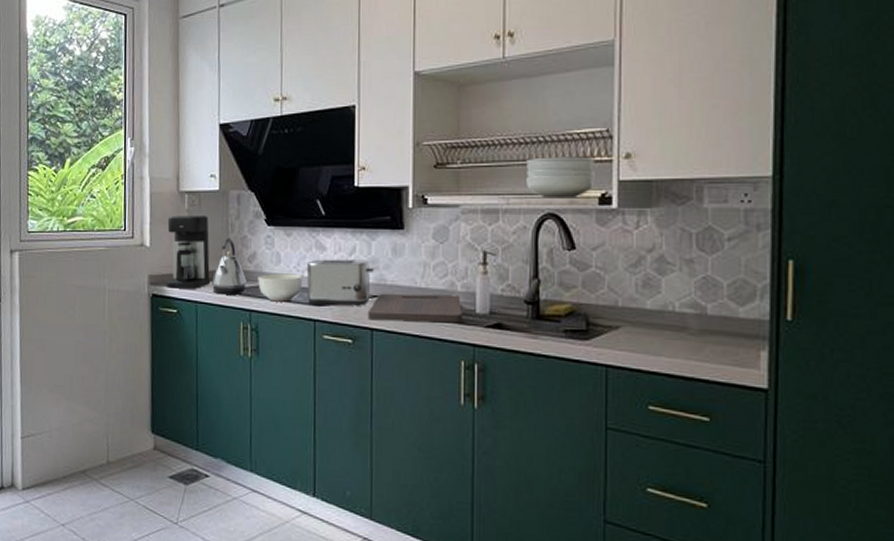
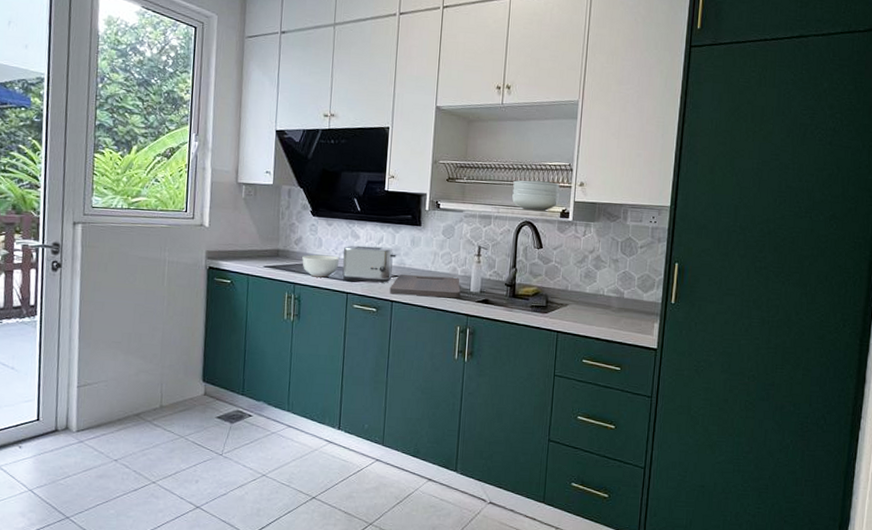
coffee maker: present [165,216,211,289] -> none [221,202,263,264]
kettle: present [211,238,246,296] -> none [262,224,293,271]

